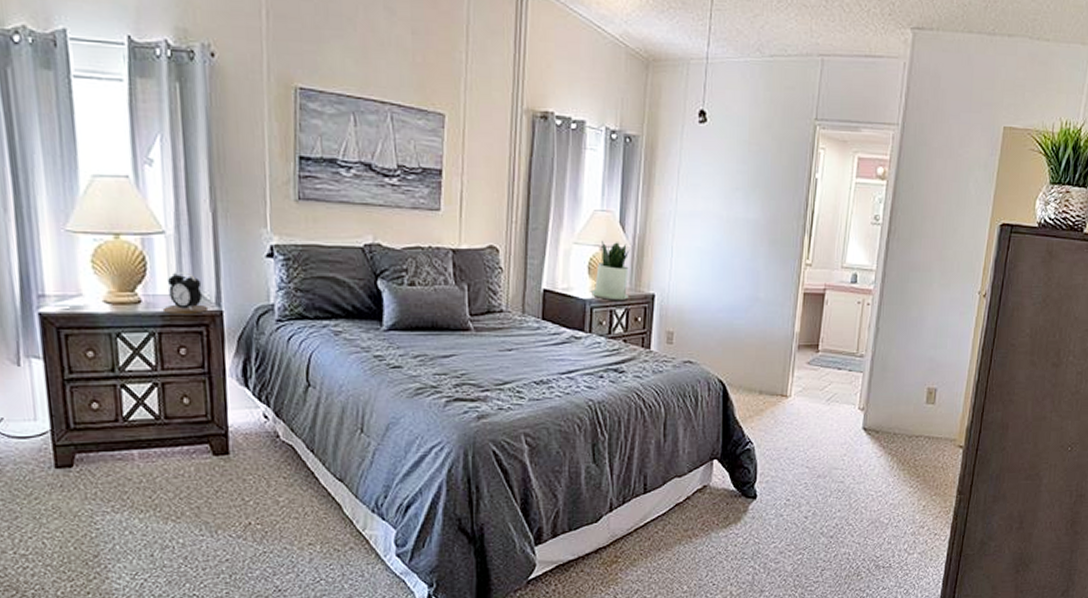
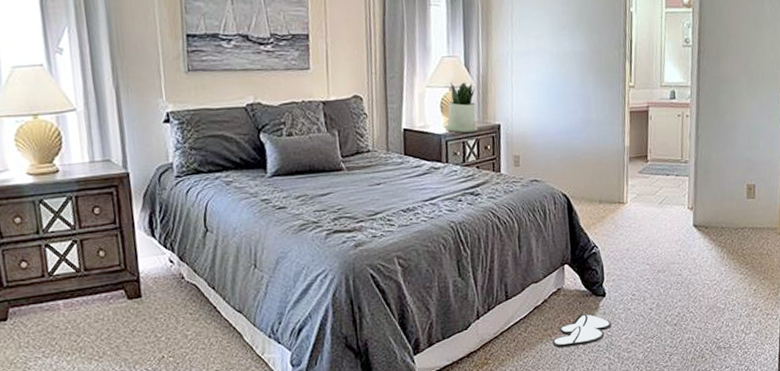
alarm clock: present [162,272,207,315] -> none [77,142,116,180]
slippers: none [692,517,761,551] -> present [552,314,612,348]

